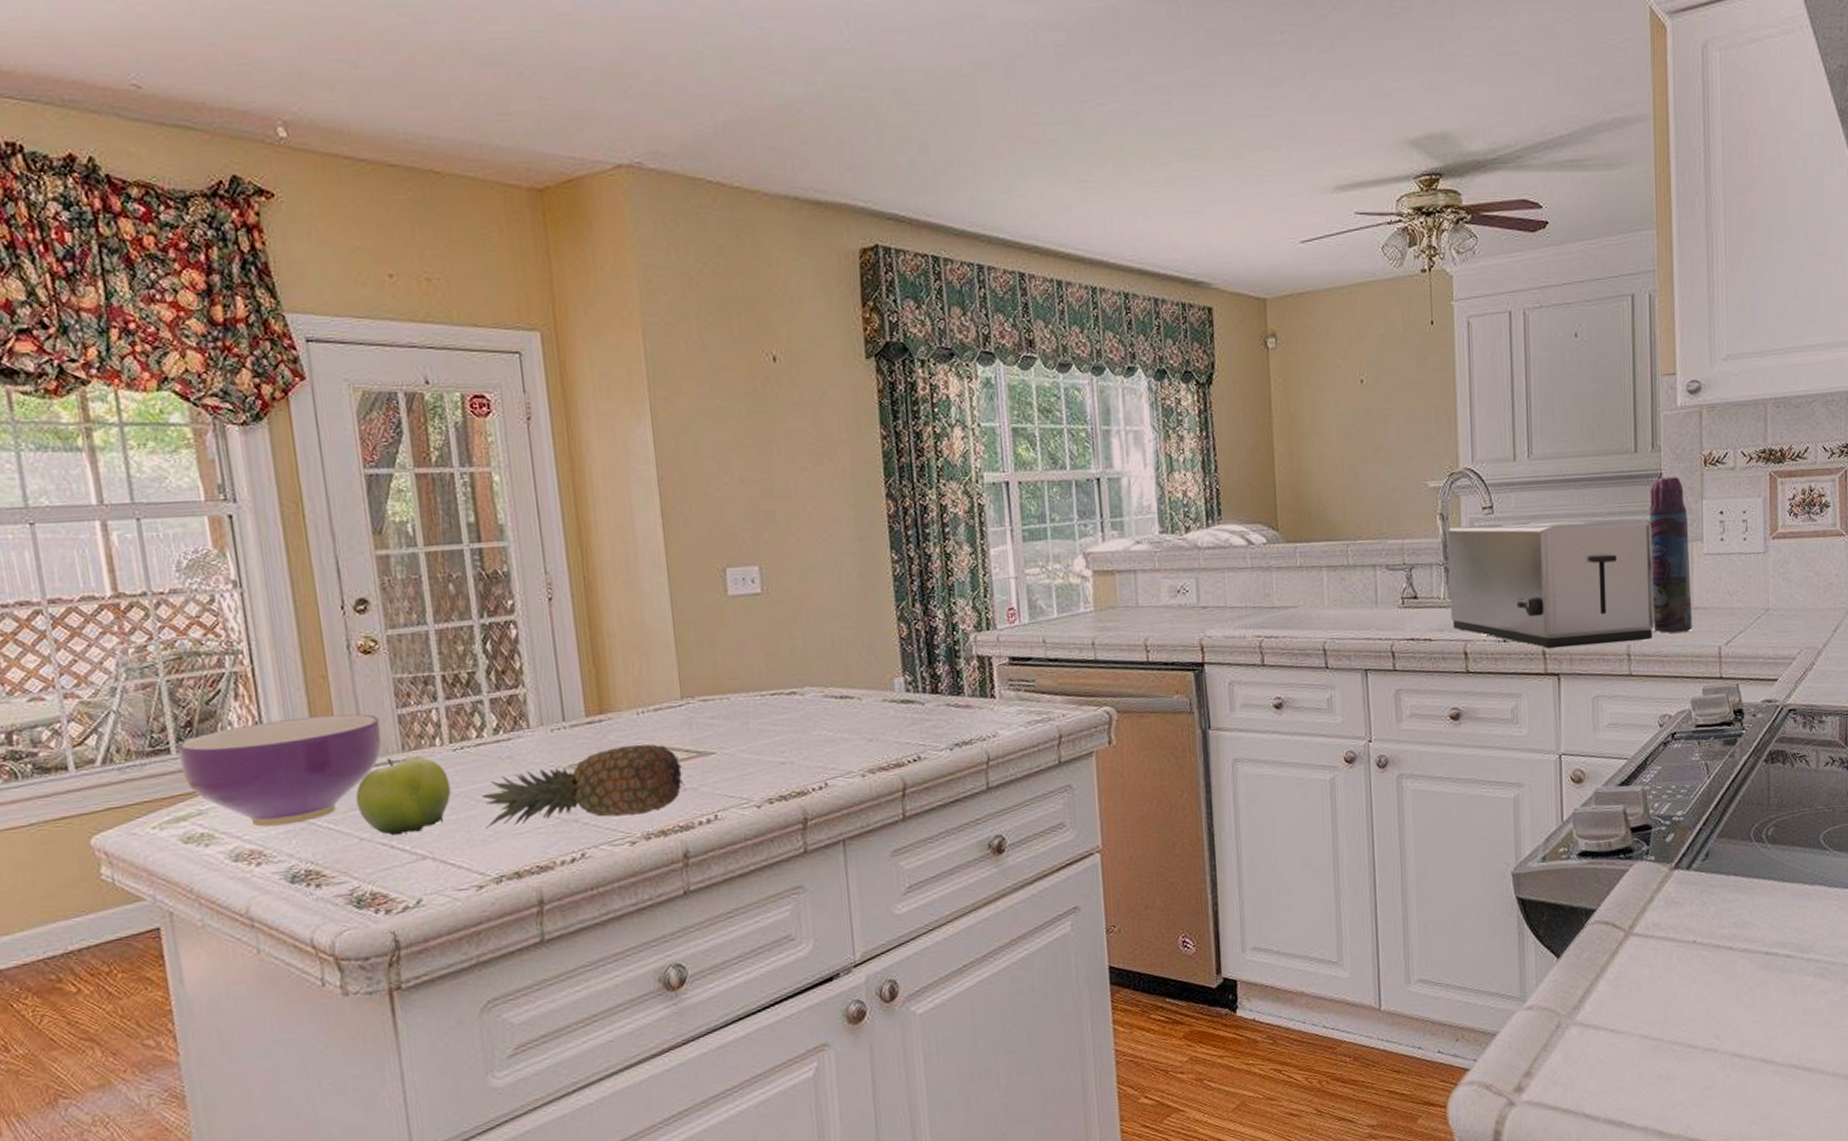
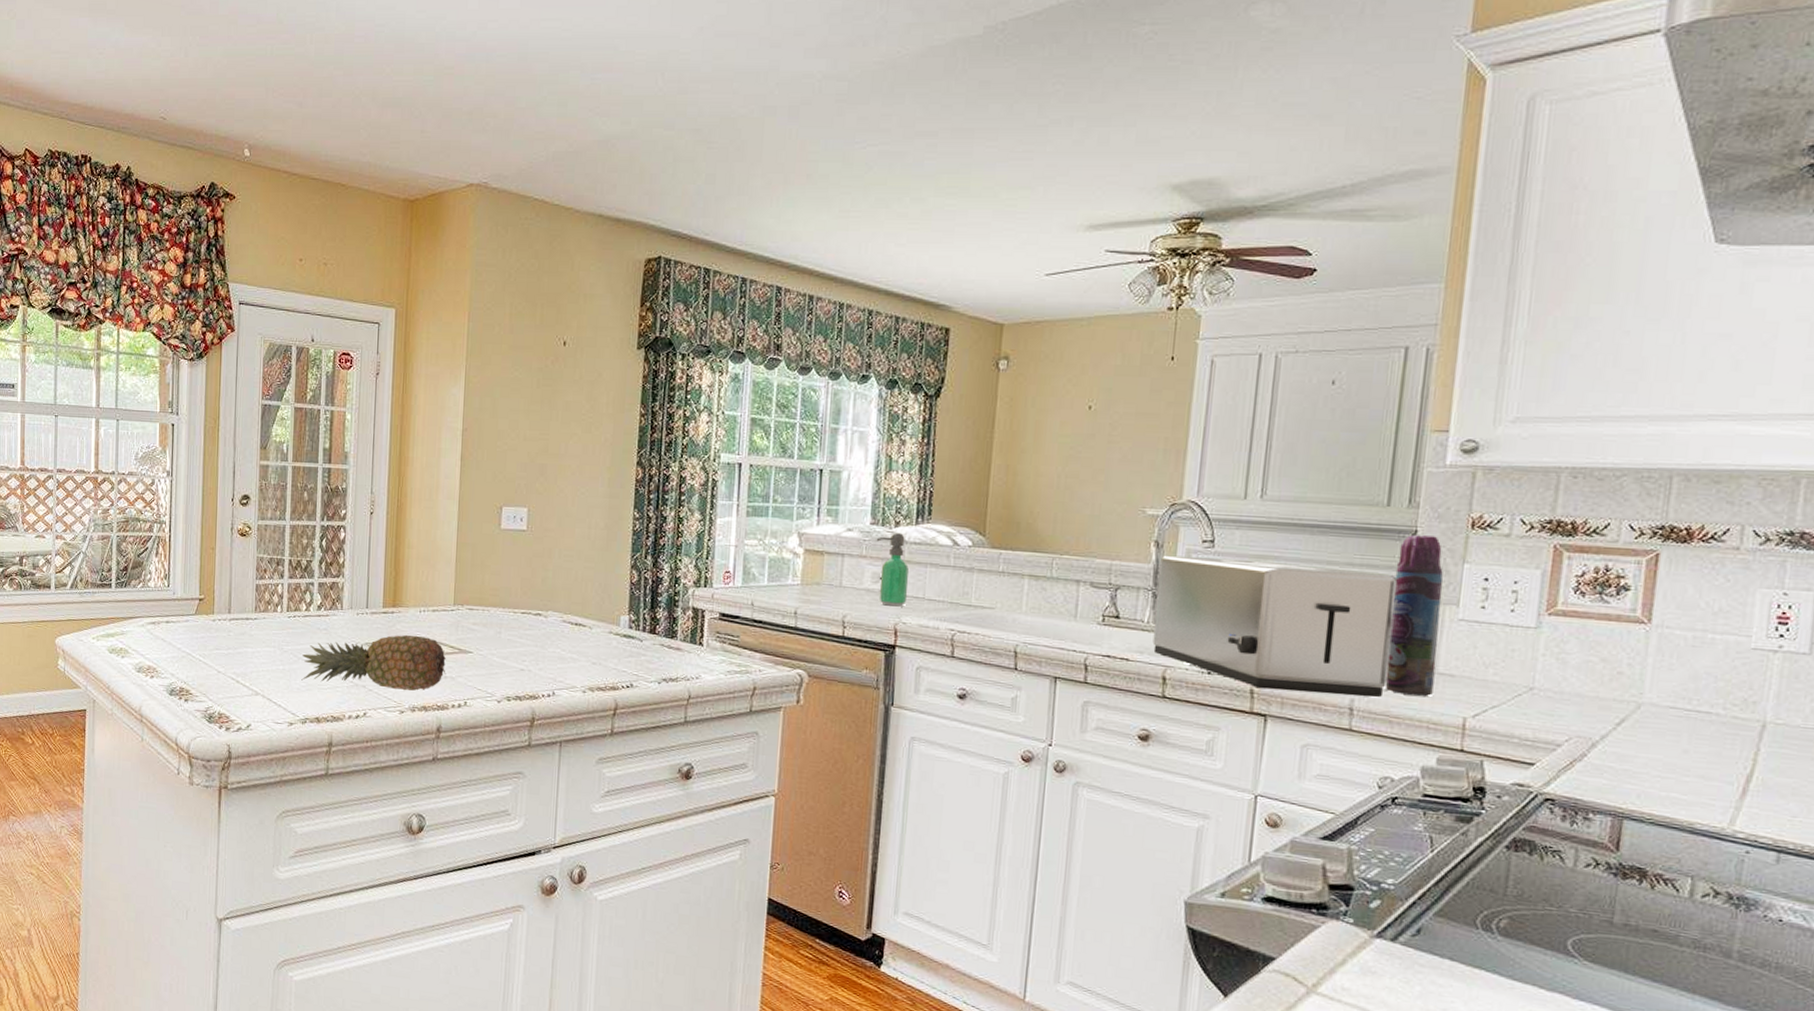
bowl: present [177,714,382,827] -> none [116,575,244,653]
fruit: present [355,756,452,835] -> none [219,615,283,674]
soap dispenser: none [1167,539,1208,621] -> present [876,533,909,607]

